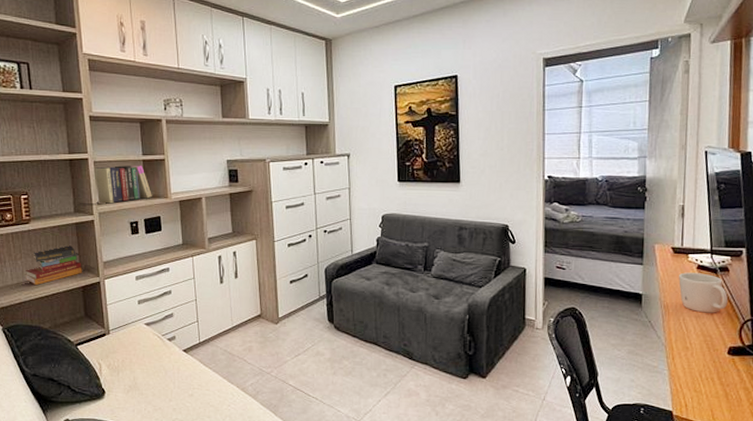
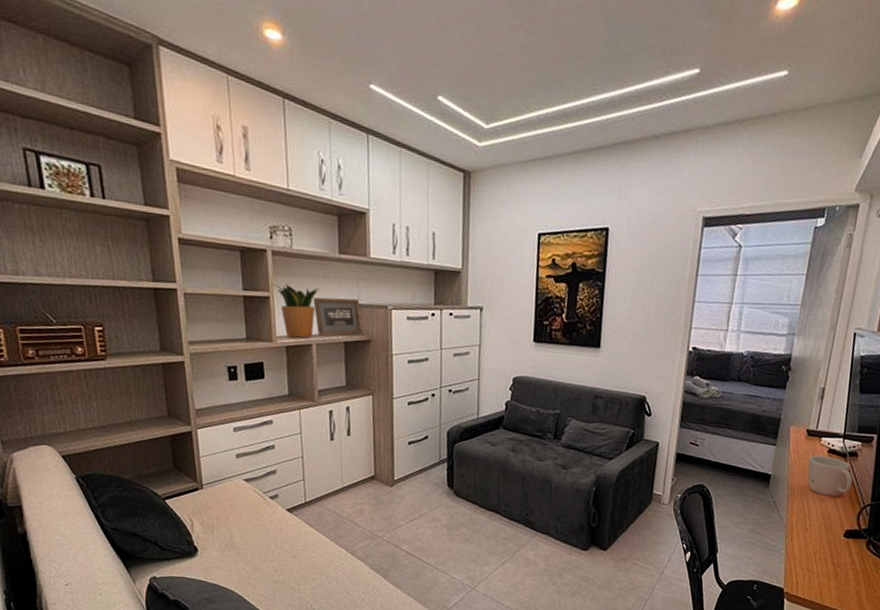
books: present [25,245,82,286] -> none [101,388,170,432]
books: present [95,165,152,204] -> none [185,300,254,344]
potted plant: none [167,146,207,194] -> present [272,283,319,339]
picture frame: none [202,155,246,191] -> present [313,297,364,337]

